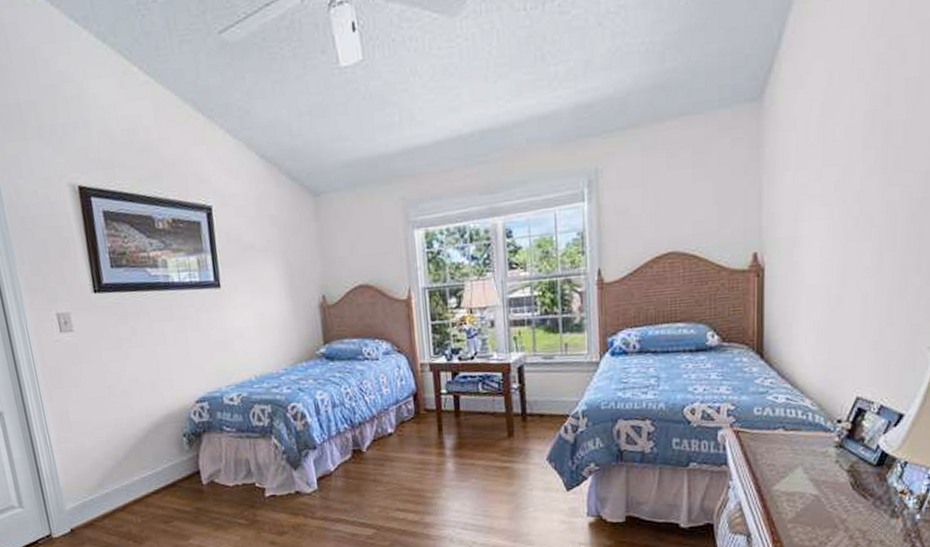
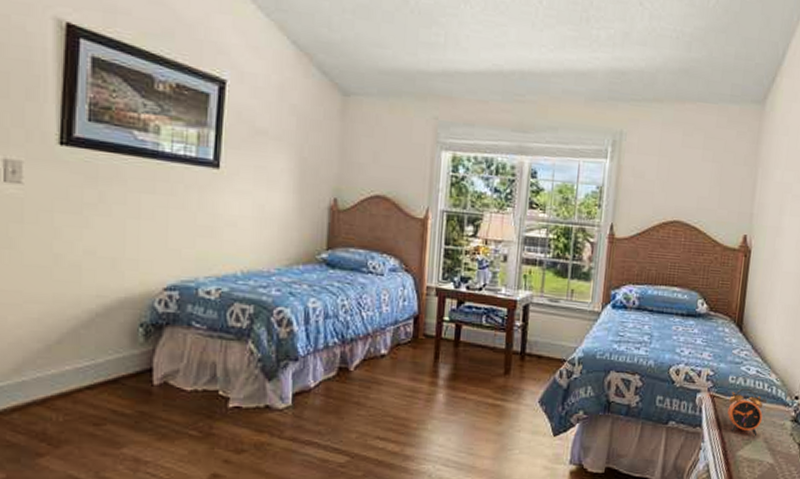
alarm clock: none [756,418,799,467] -> present [727,388,764,436]

